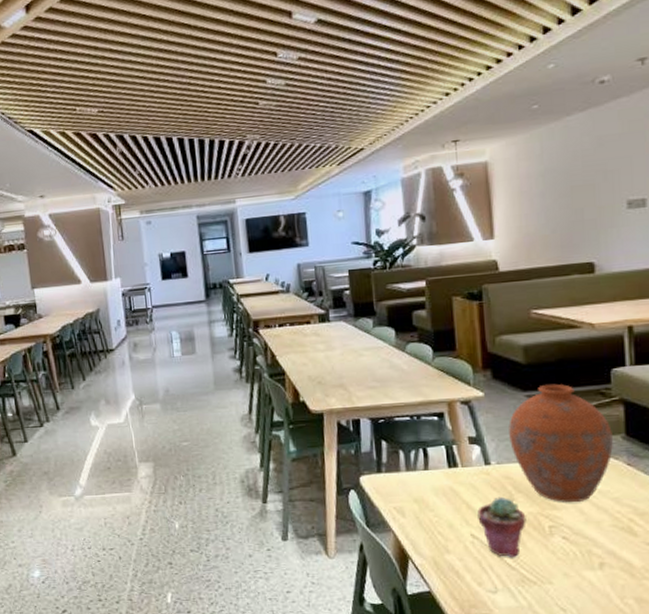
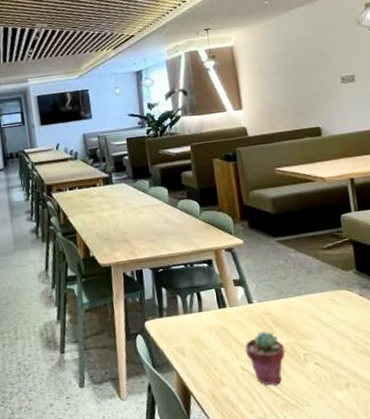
vase: present [509,383,613,502] -> none [265,229,348,332]

